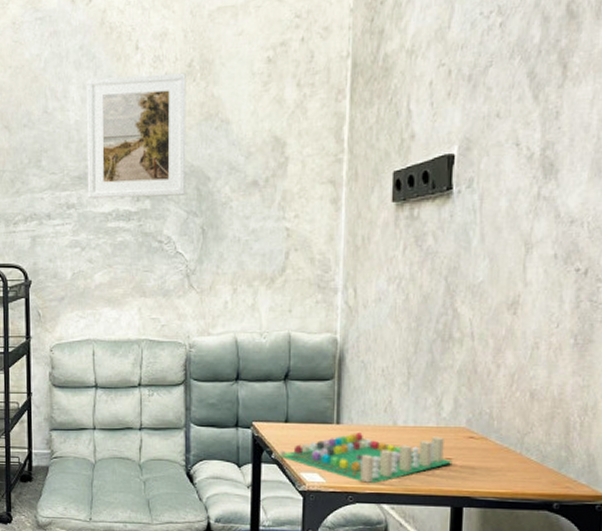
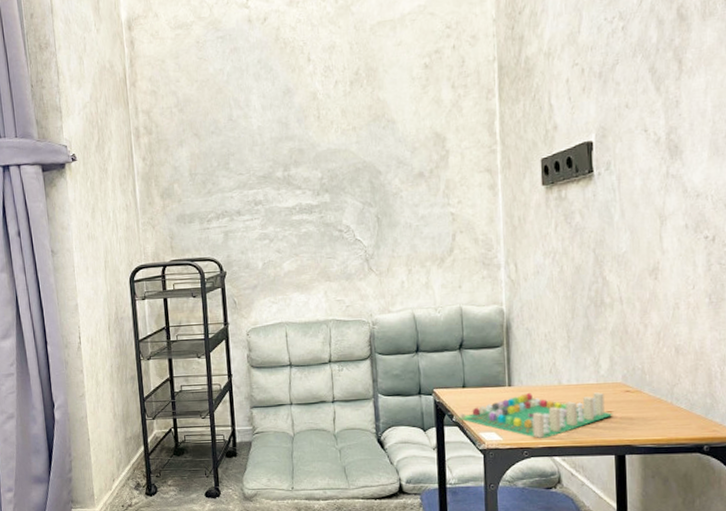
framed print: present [86,72,186,199] -> none [266,80,360,196]

